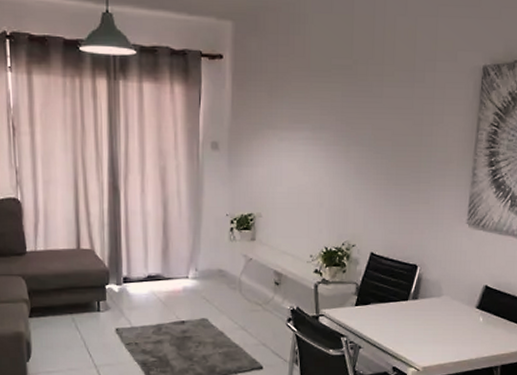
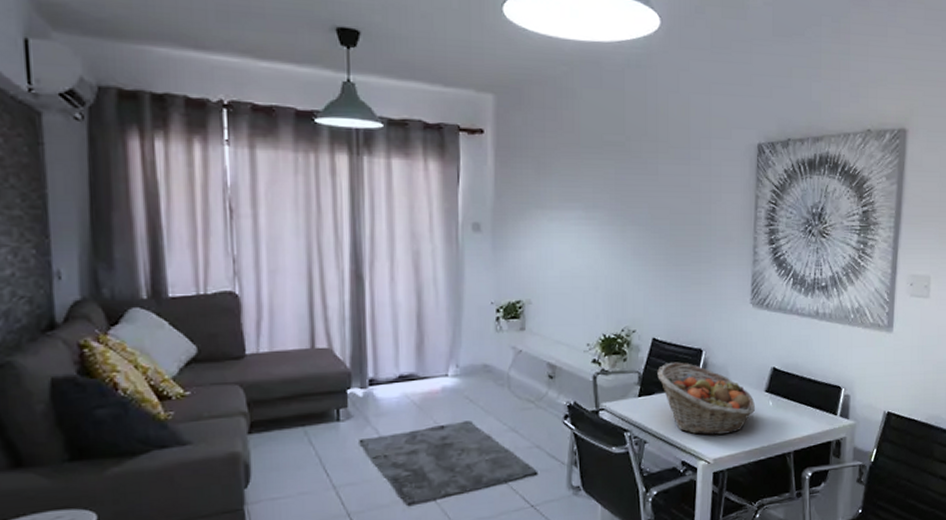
fruit basket: none [374,276,466,345] -> present [657,362,756,435]

